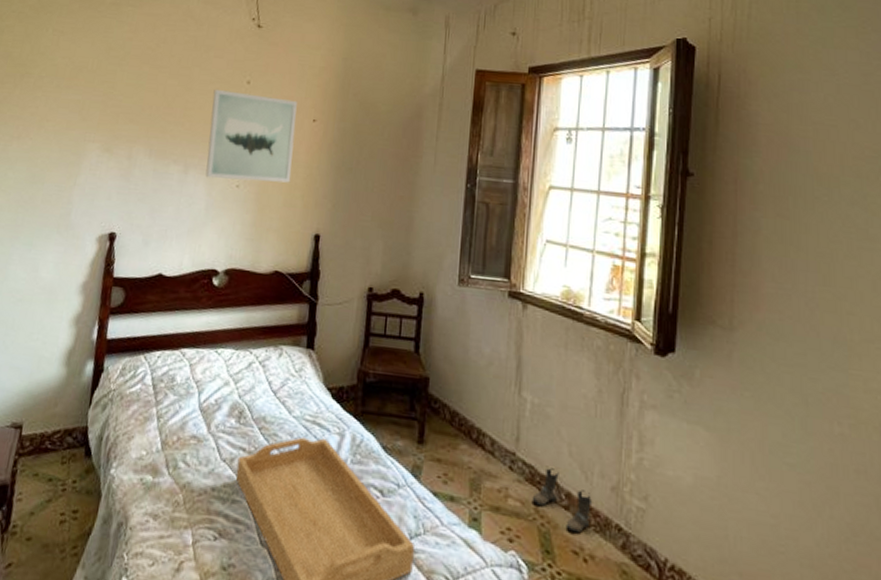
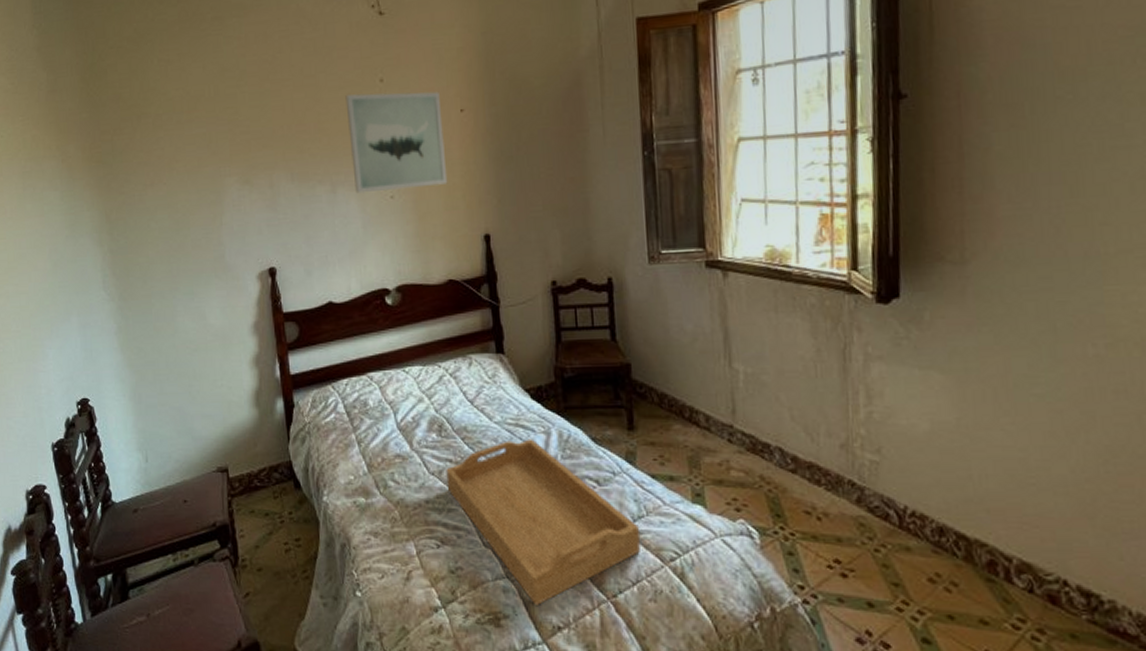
boots: present [532,468,593,534] -> none [755,435,822,494]

